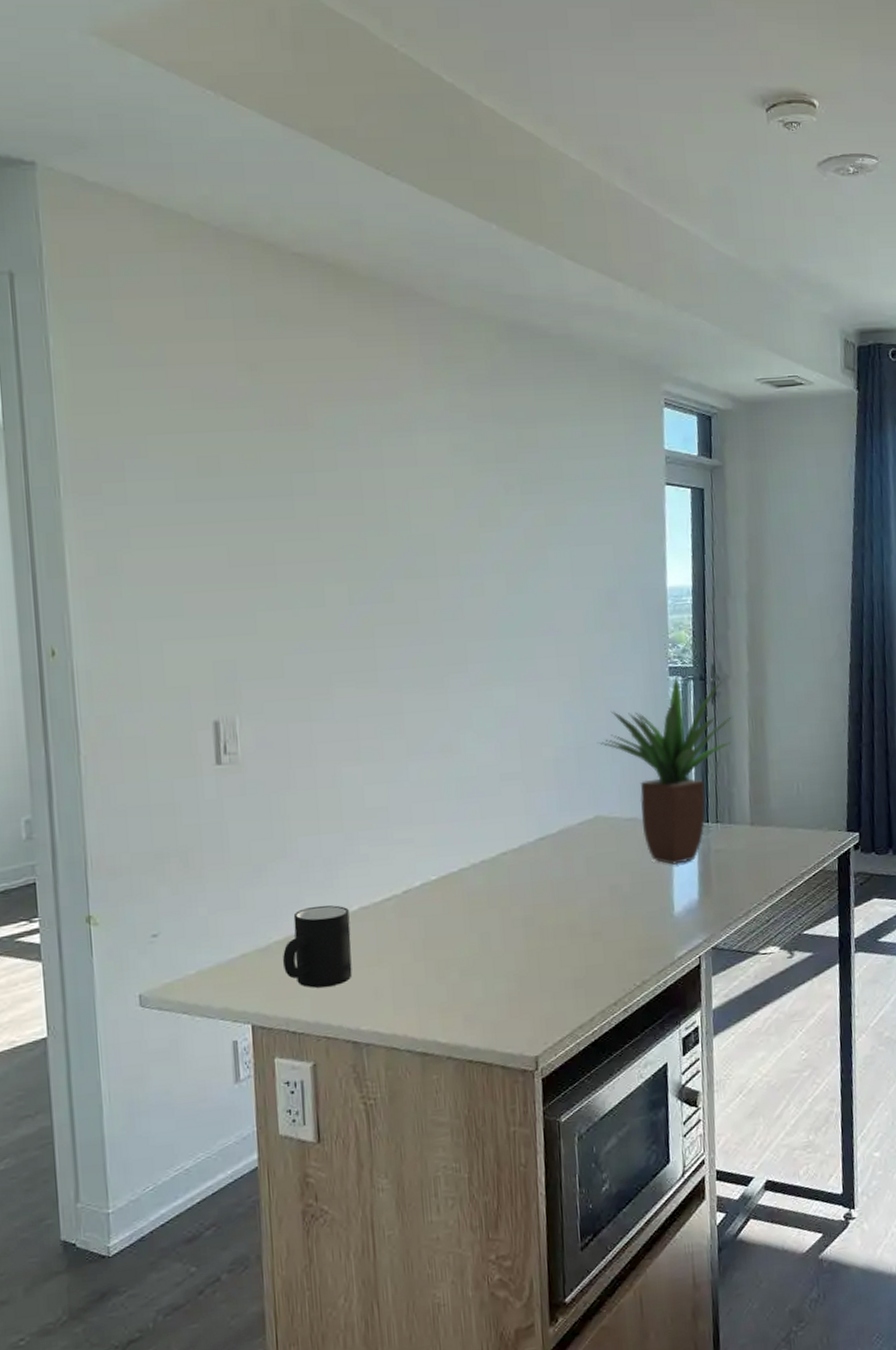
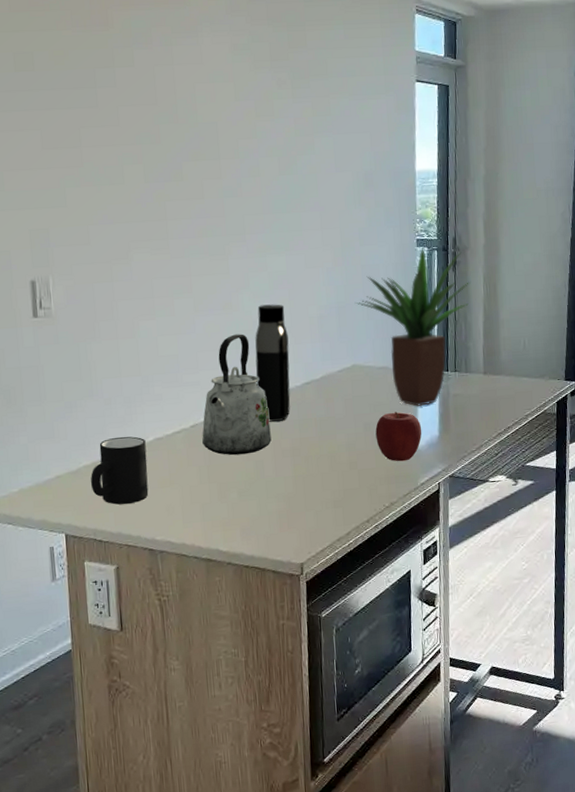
kettle: none [416,781,499,927] -> present [202,334,272,456]
water bottle: none [479,745,522,886] -> present [255,304,290,422]
apple: none [623,871,679,932] -> present [375,412,422,462]

